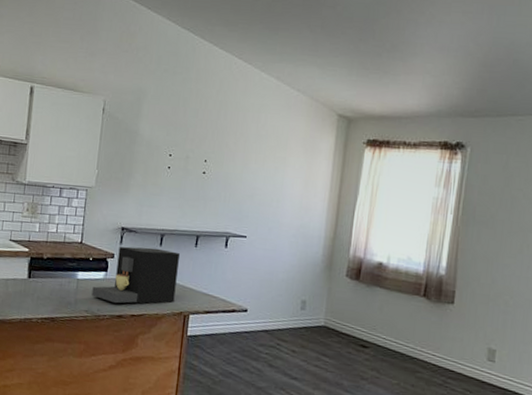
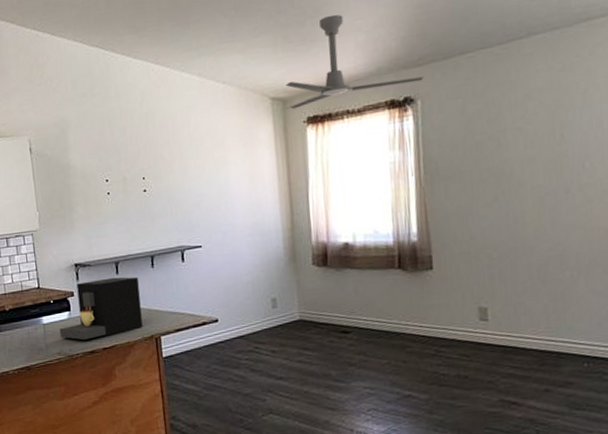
ceiling fan: none [350,53,477,131] -> present [285,14,424,109]

